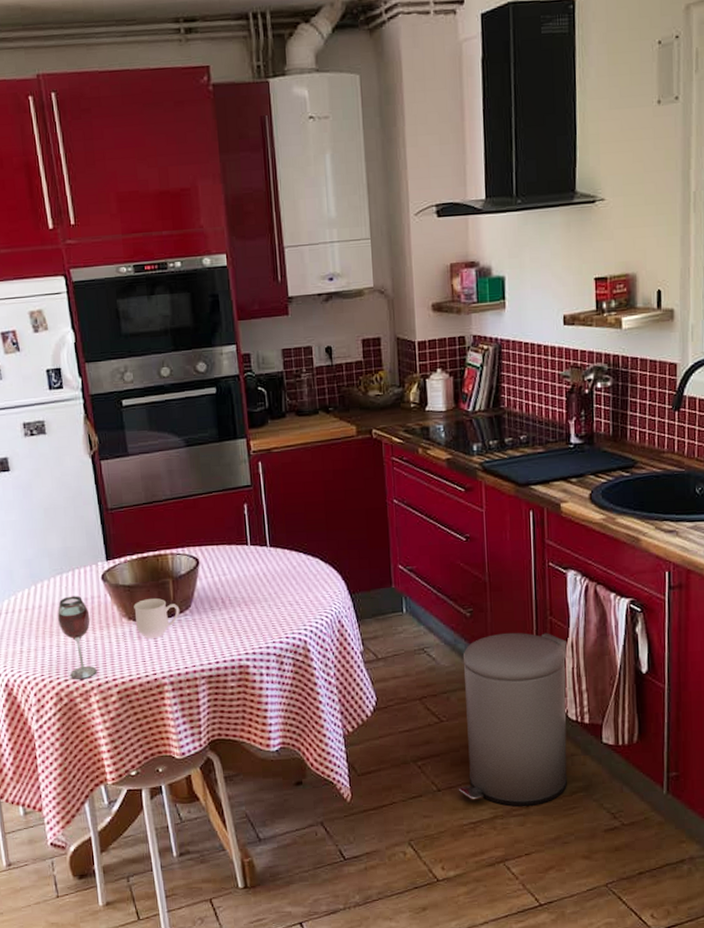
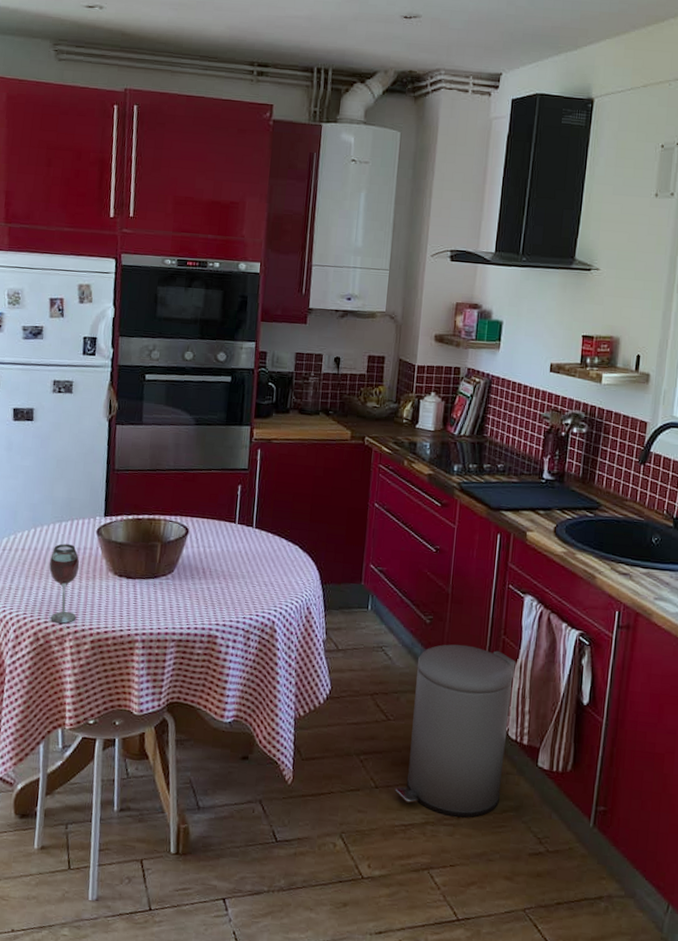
mug: present [134,598,180,640] -> none [120,558,163,597]

